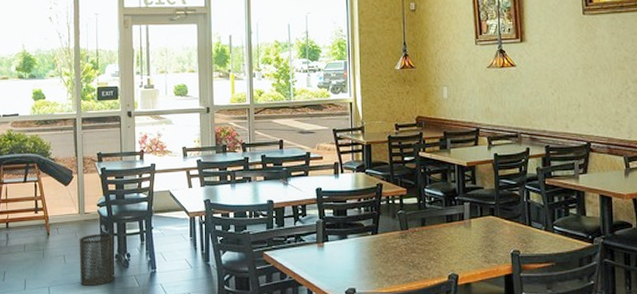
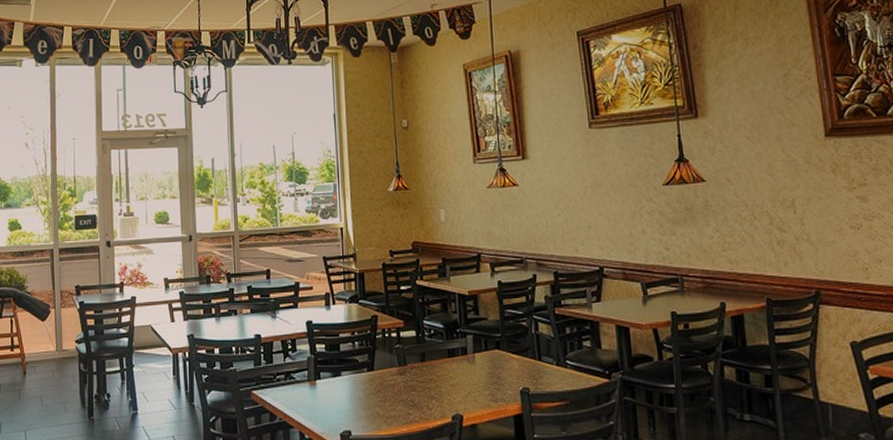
trash can: present [79,233,114,286] -> none [56,372,94,429]

